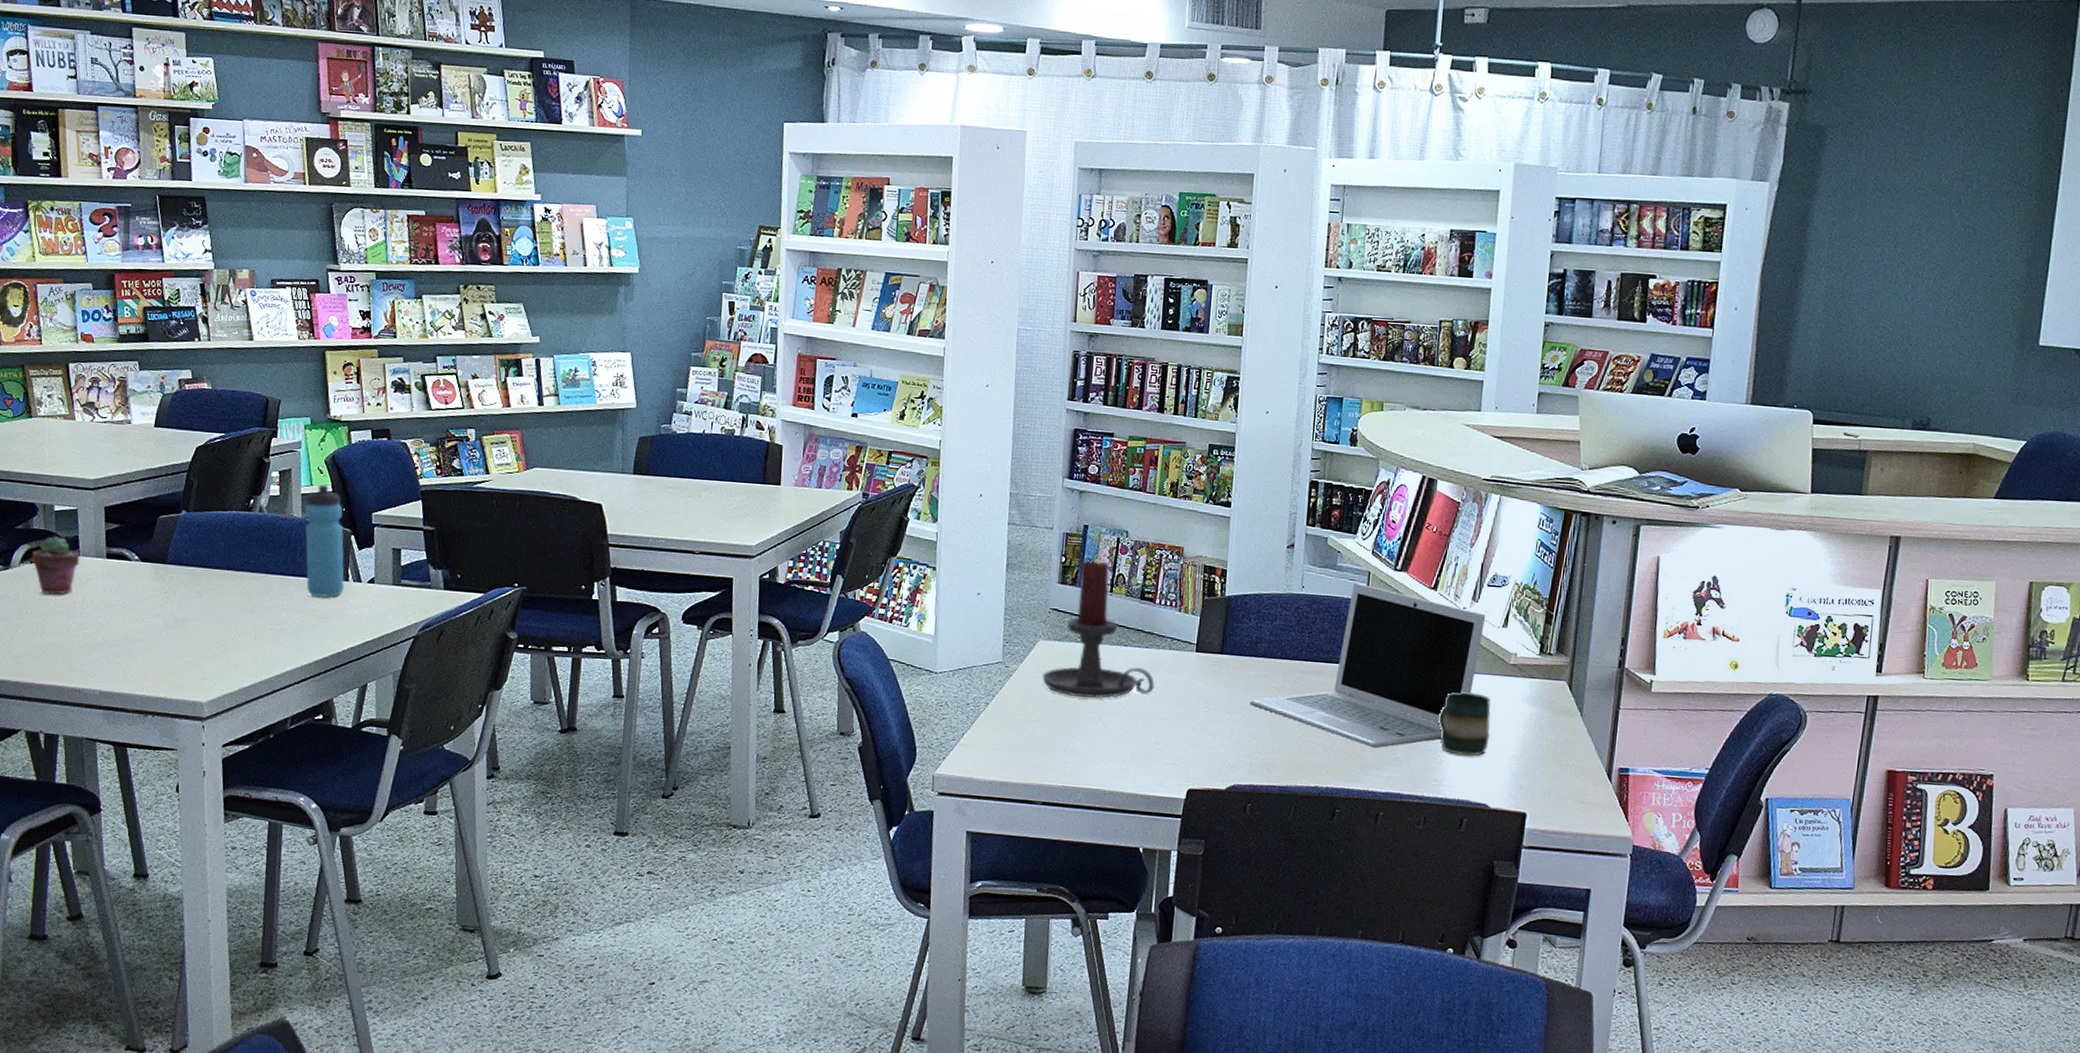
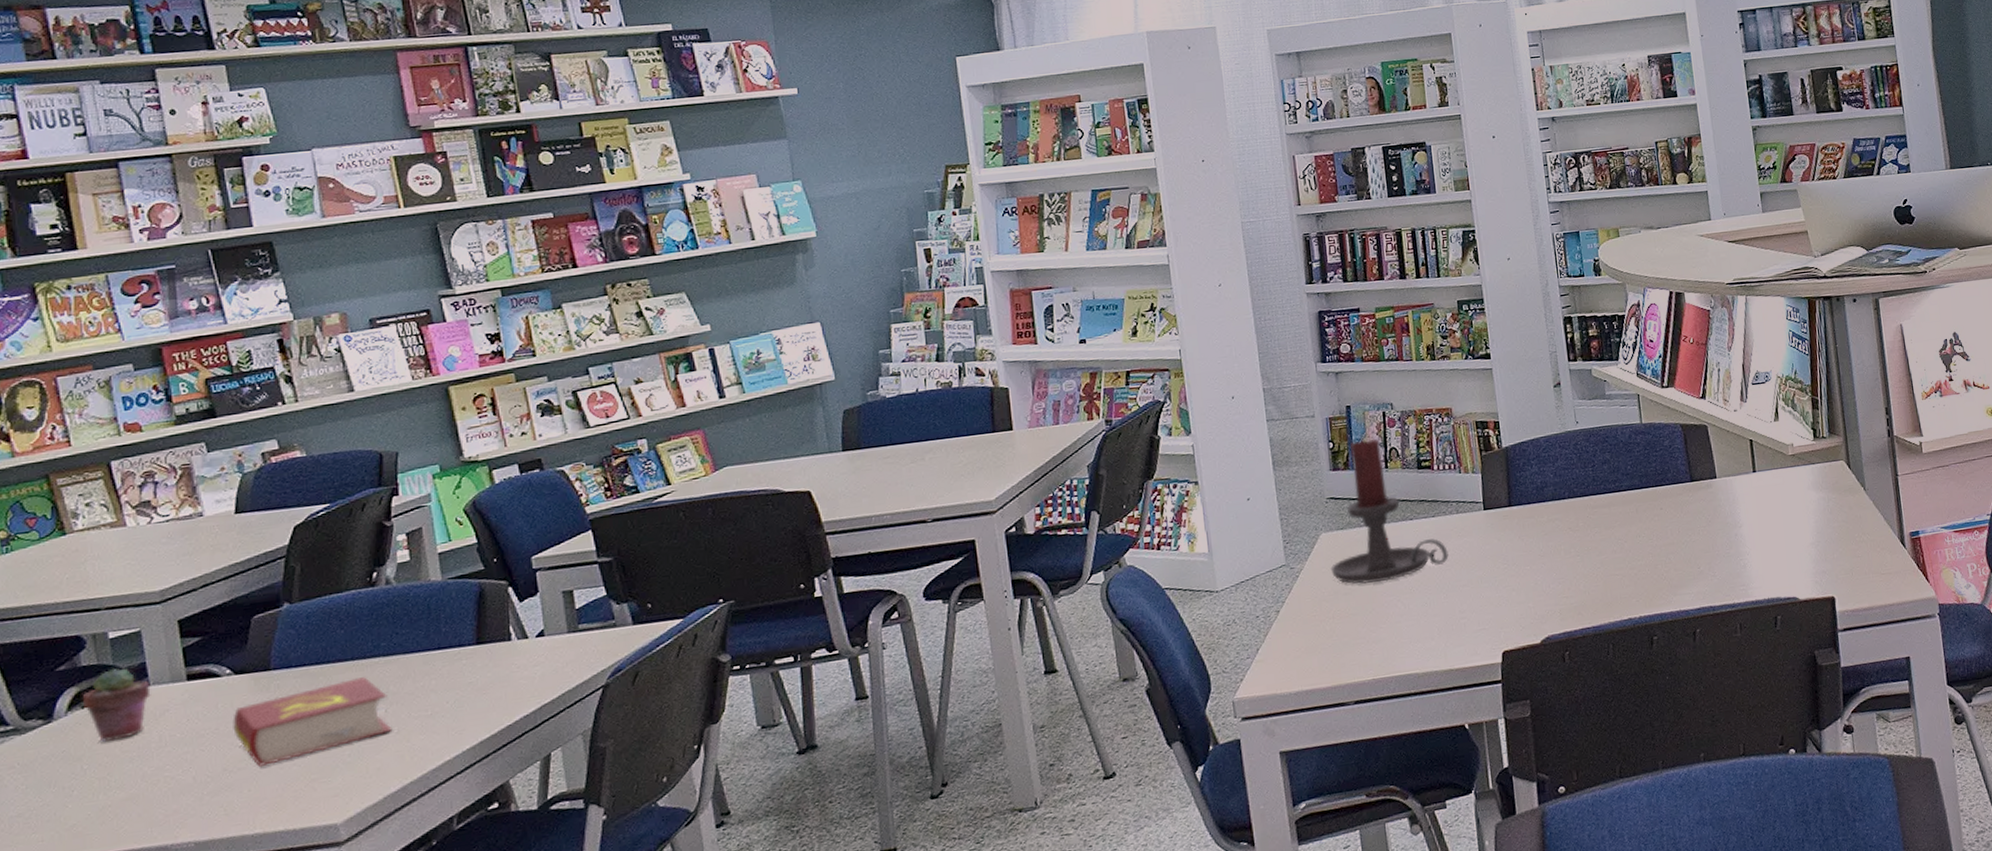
book: none [135,585,251,643] -> present [233,677,393,768]
water bottle: present [304,484,345,598] -> none [445,536,507,669]
laptop: present [1250,582,1486,748] -> none [1547,407,1759,567]
mug: present [1438,692,1491,756] -> none [1733,490,1785,556]

